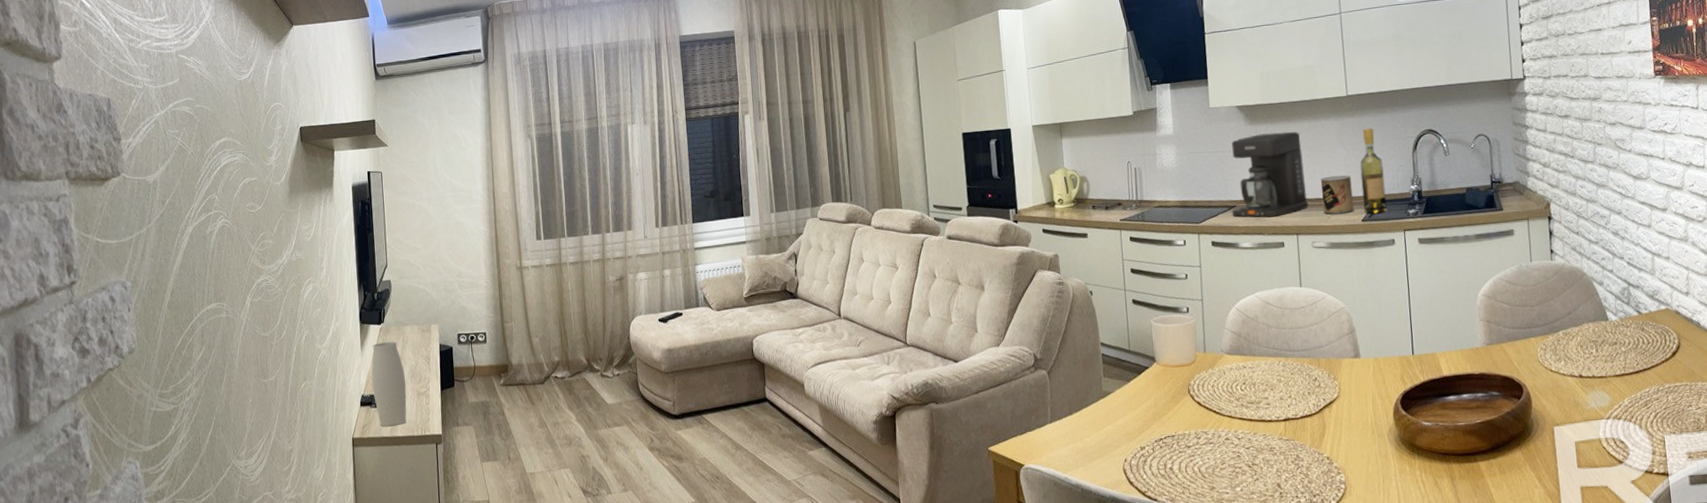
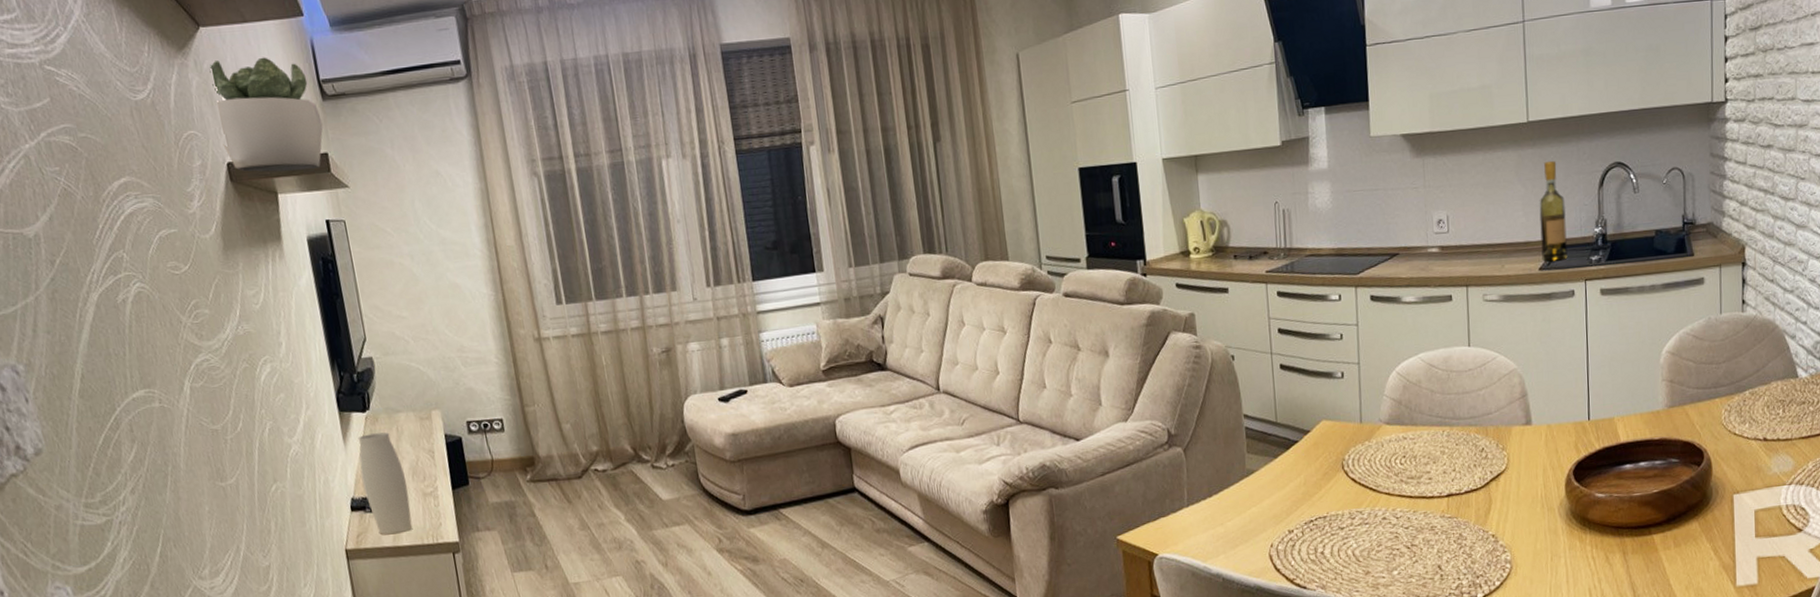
succulent plant: none [296,47,374,135] -> present [210,57,323,173]
mug: present [1150,314,1197,368] -> none [1300,379,1353,441]
coffee maker: present [1231,131,1308,218] -> none [1394,165,1480,267]
tin can: present [1320,175,1354,215] -> none [1494,216,1531,263]

